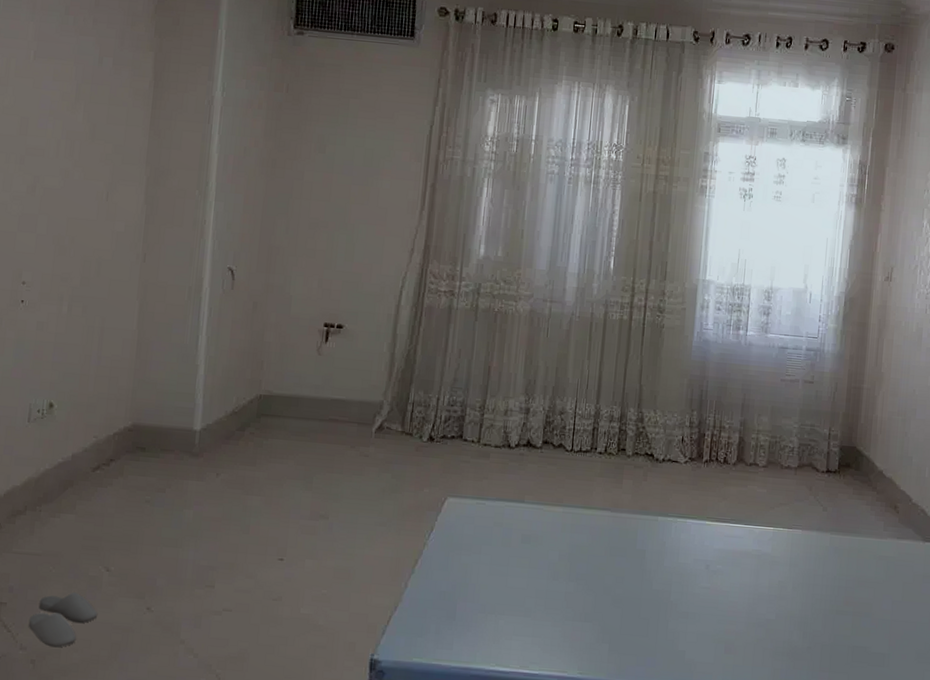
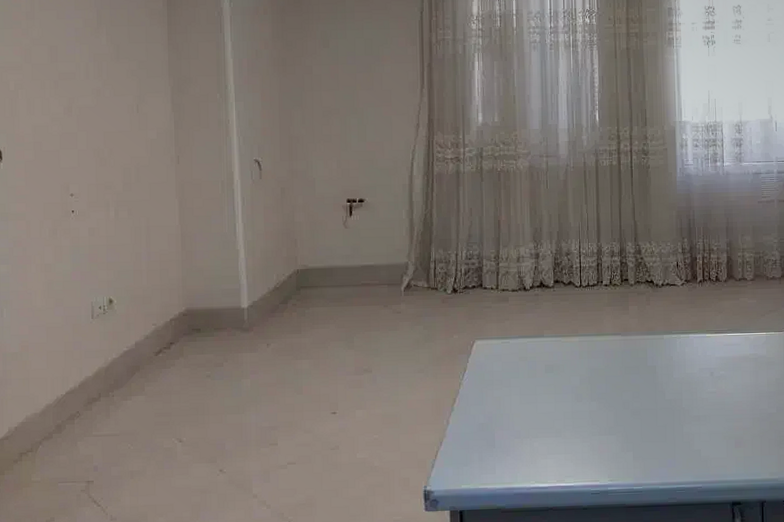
slippers: present [28,592,98,648] -> none [115,464,177,515]

